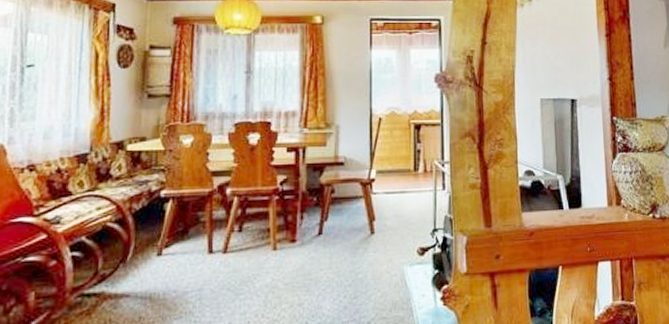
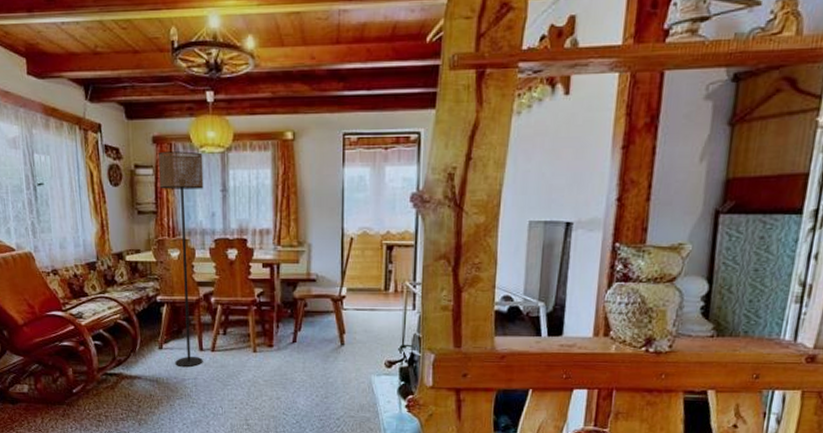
floor lamp: none [176,32,228,276] -> present [159,151,204,367]

